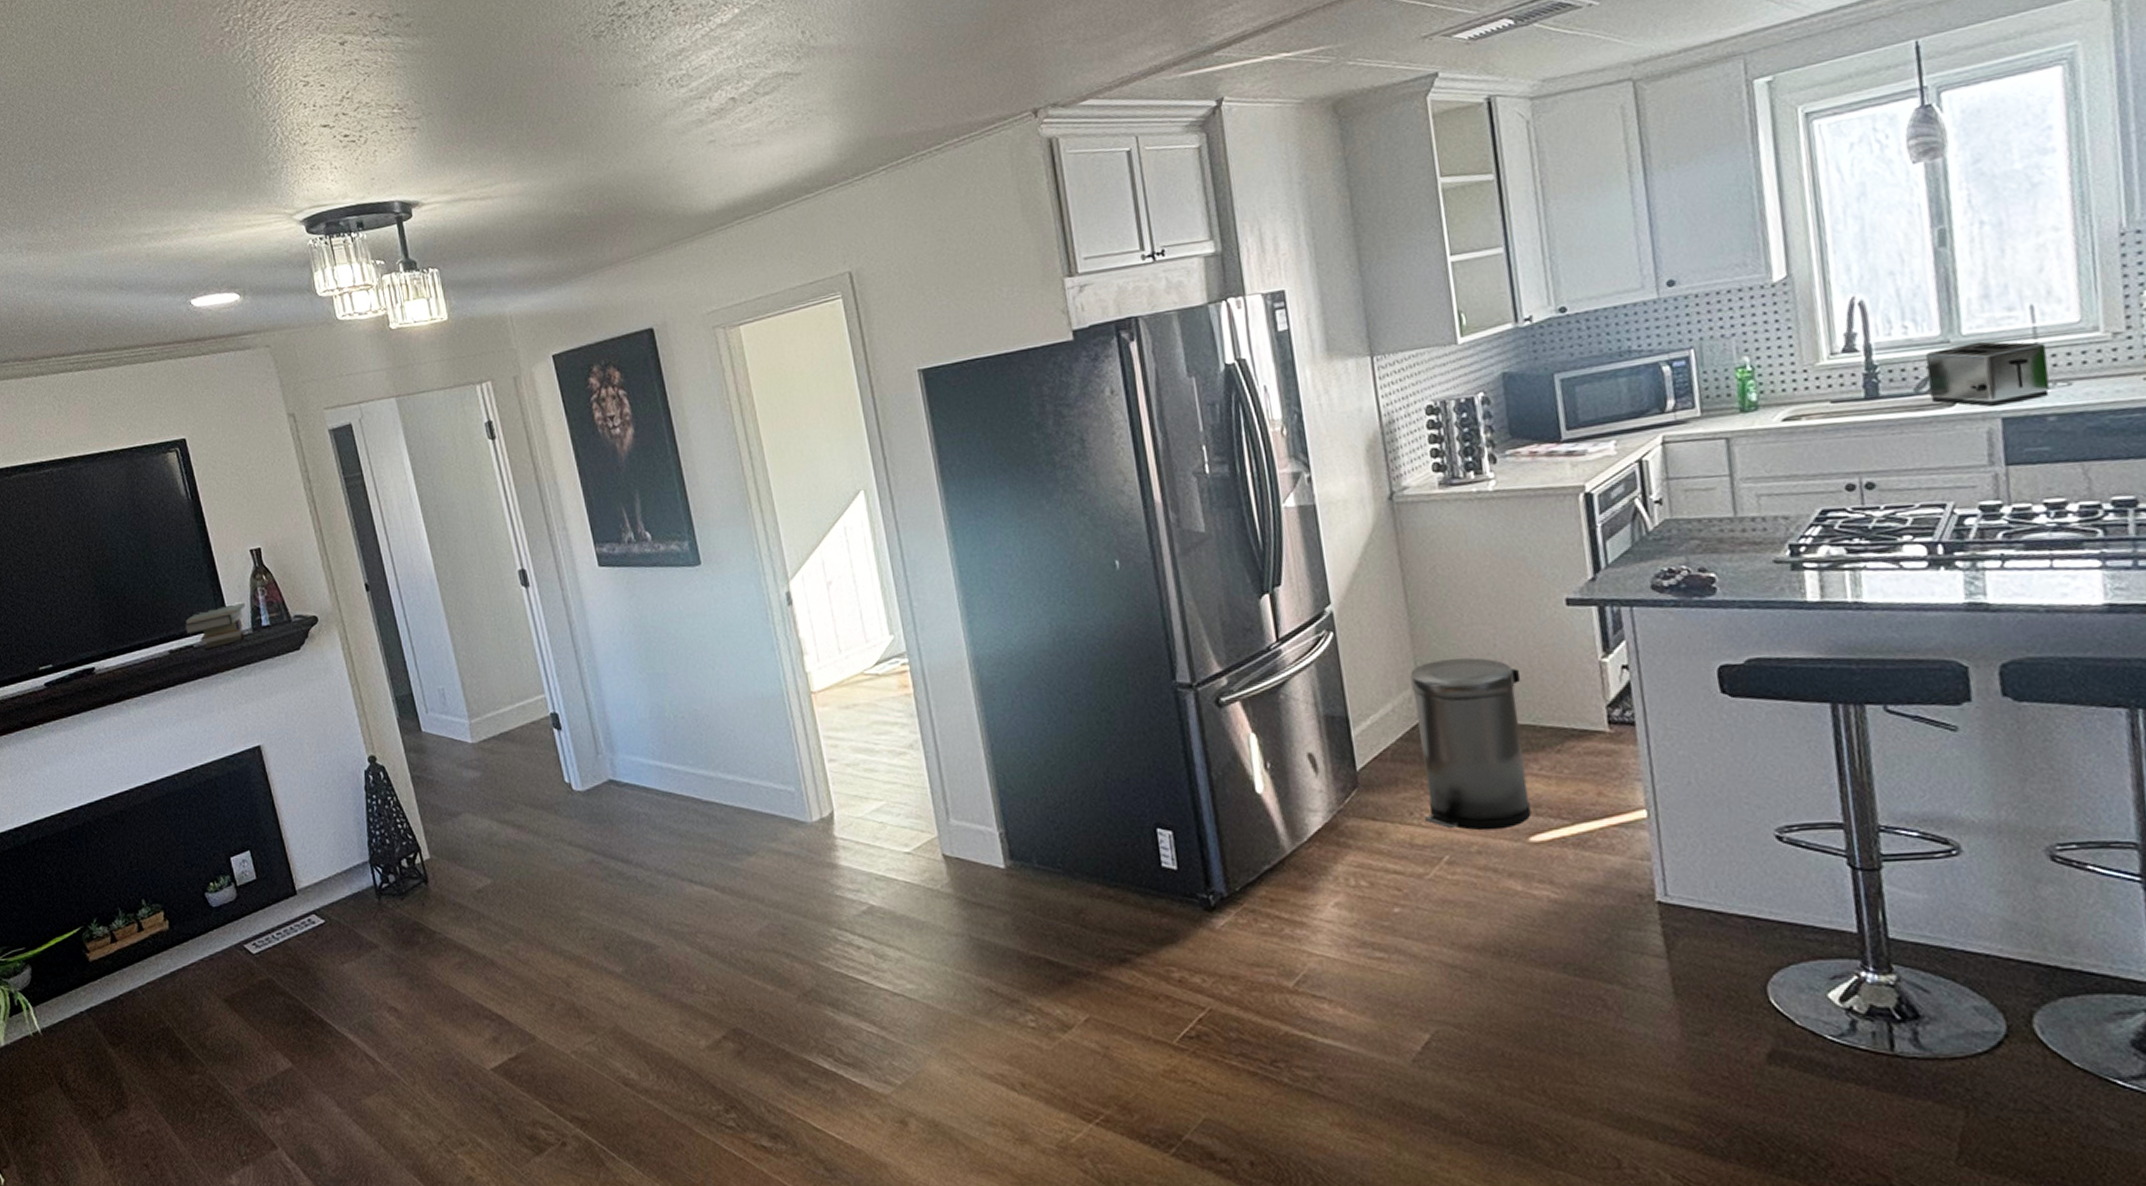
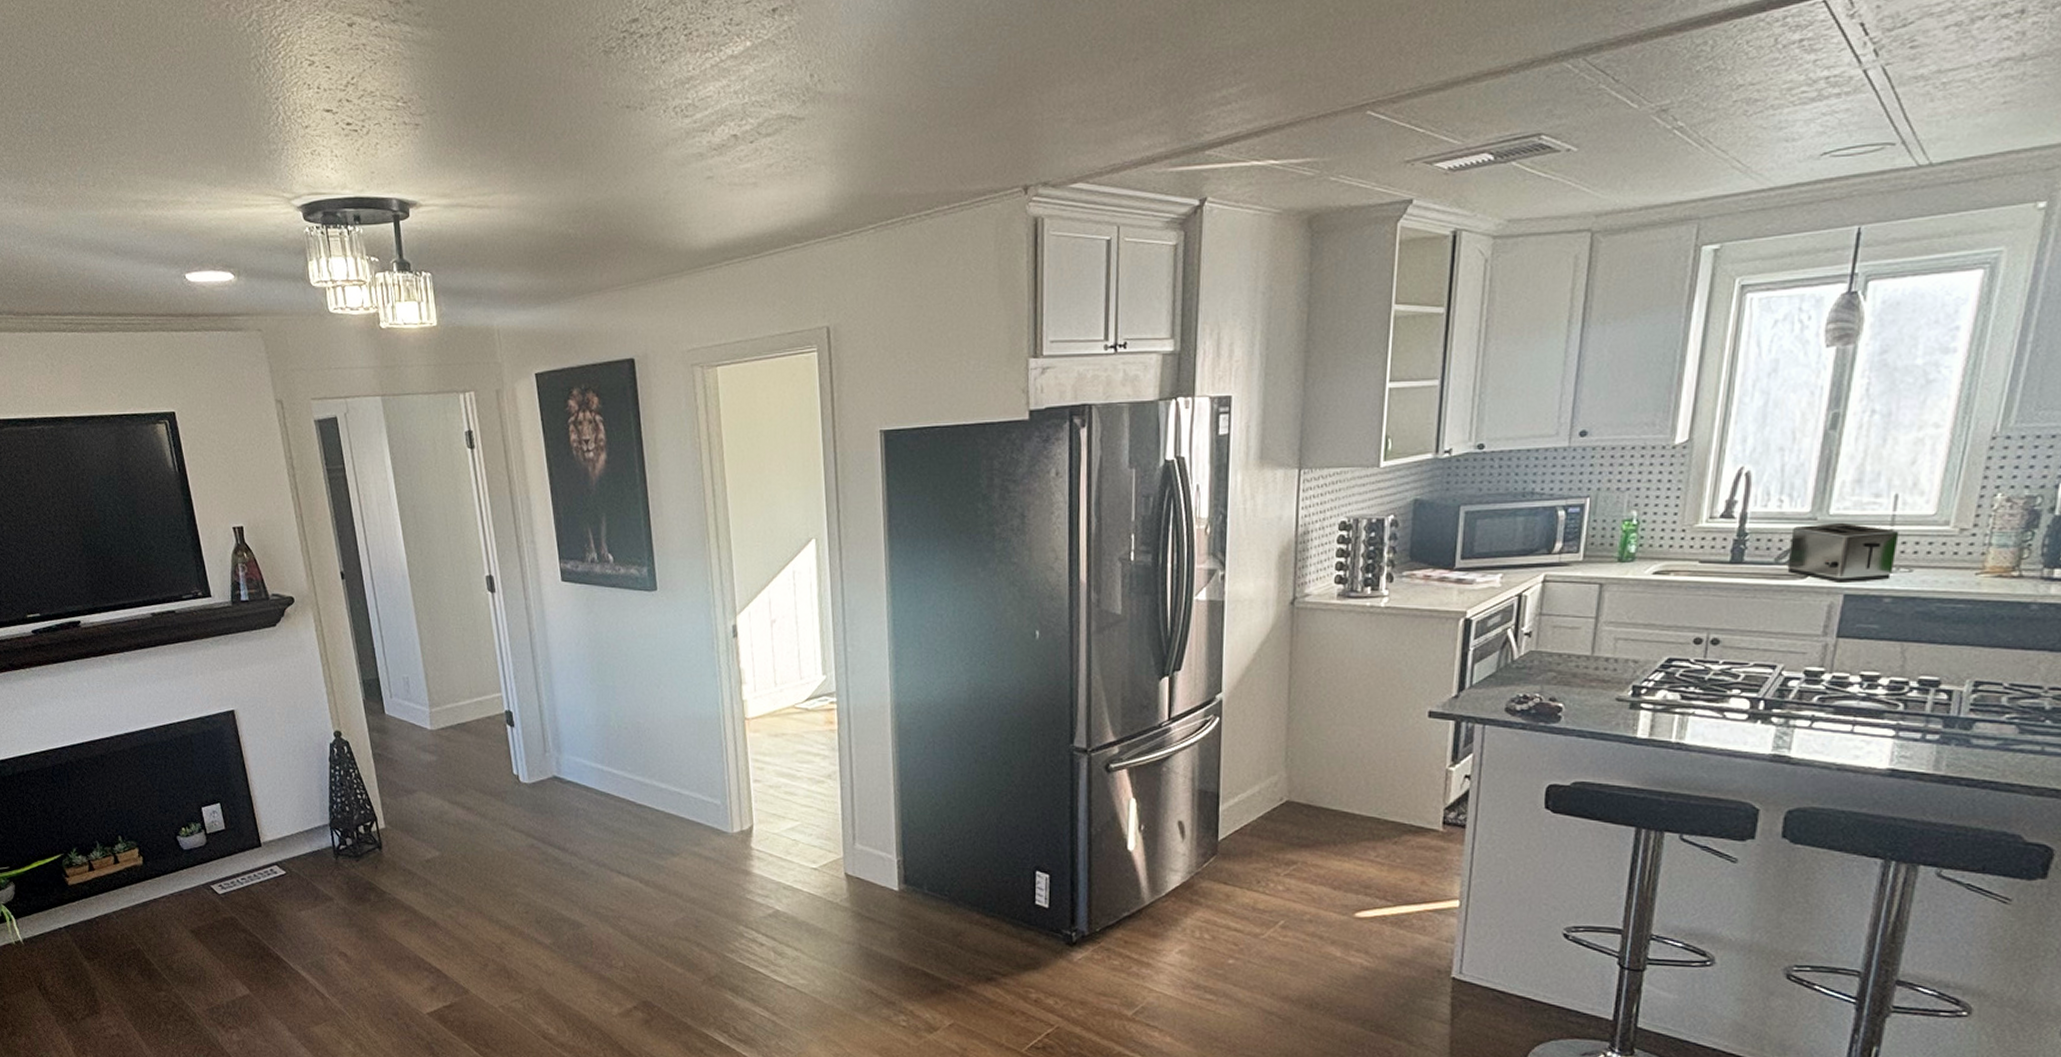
books: present [184,602,246,649] -> none [167,576,227,616]
pedal bin: present [1410,657,1531,830] -> none [1270,753,1375,904]

